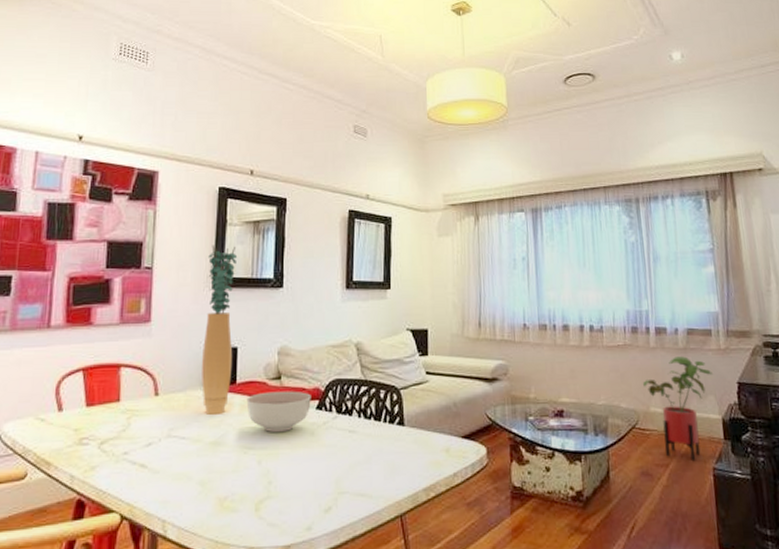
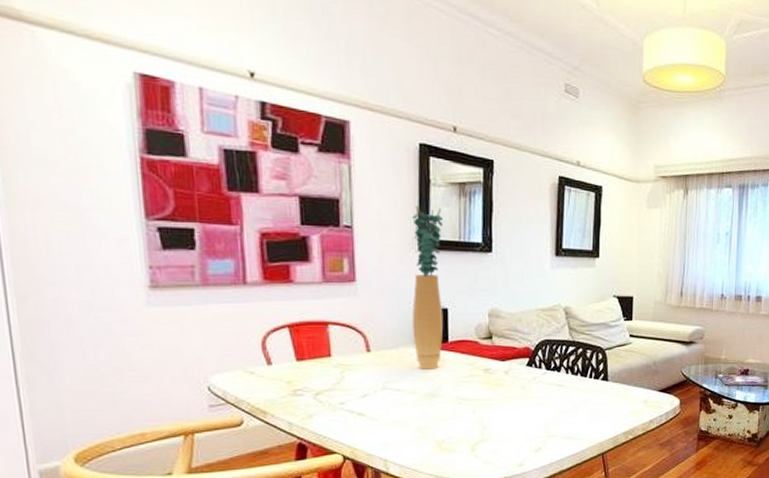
bowl: present [246,391,311,433] -> none [459,349,522,386]

